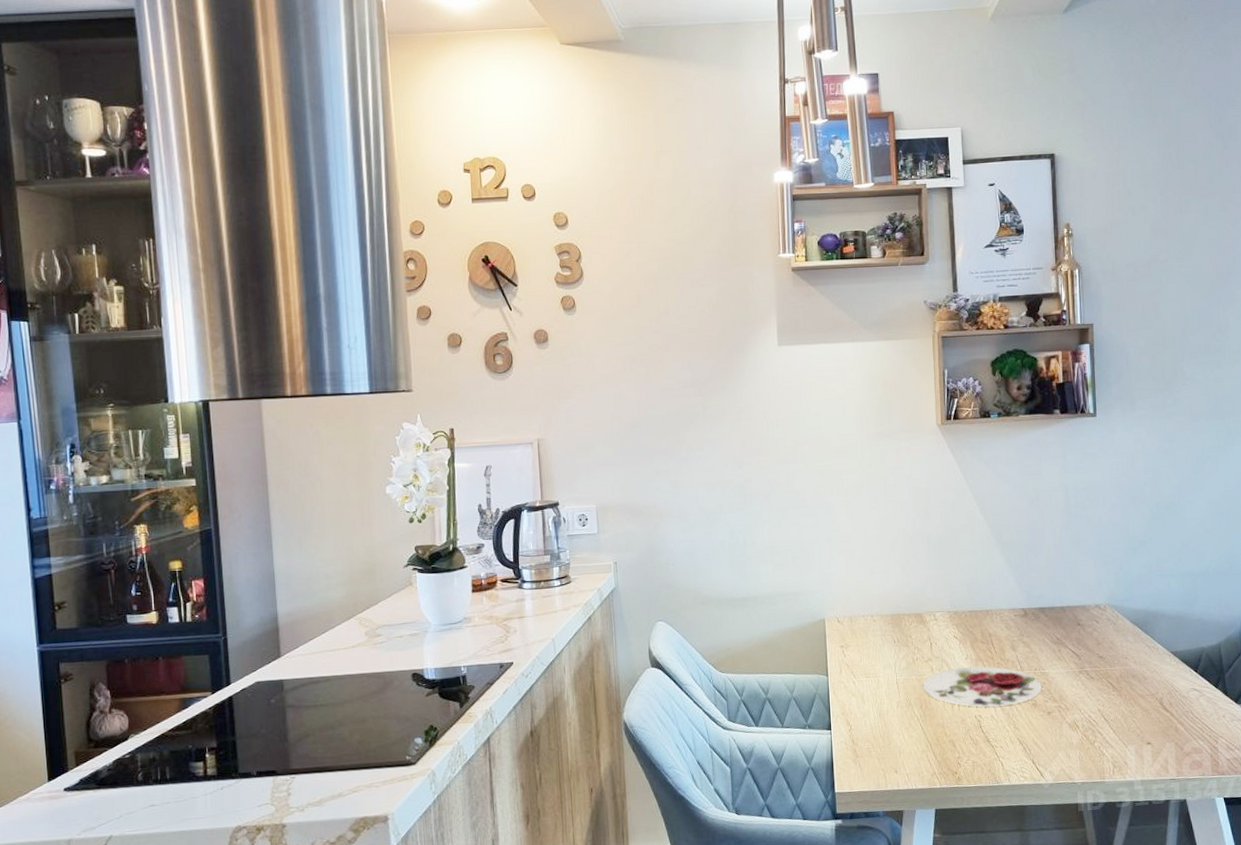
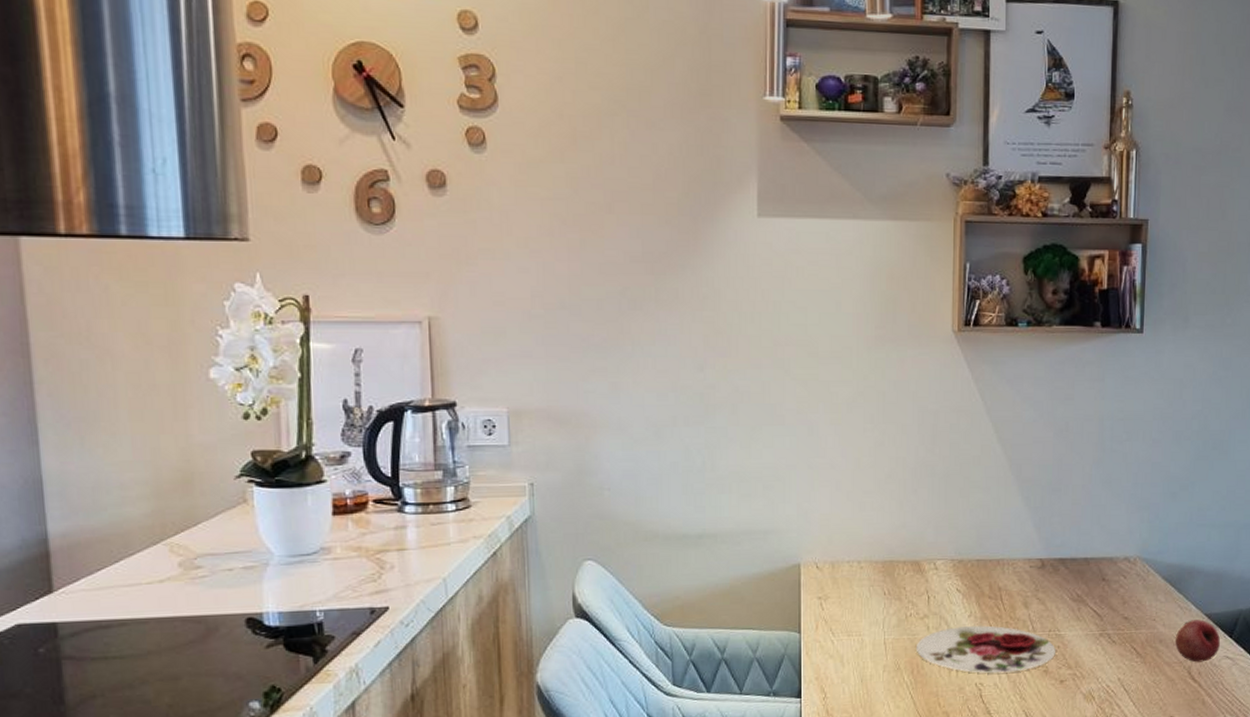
fruit: none [1146,657,1187,695] -> present [1175,619,1220,663]

